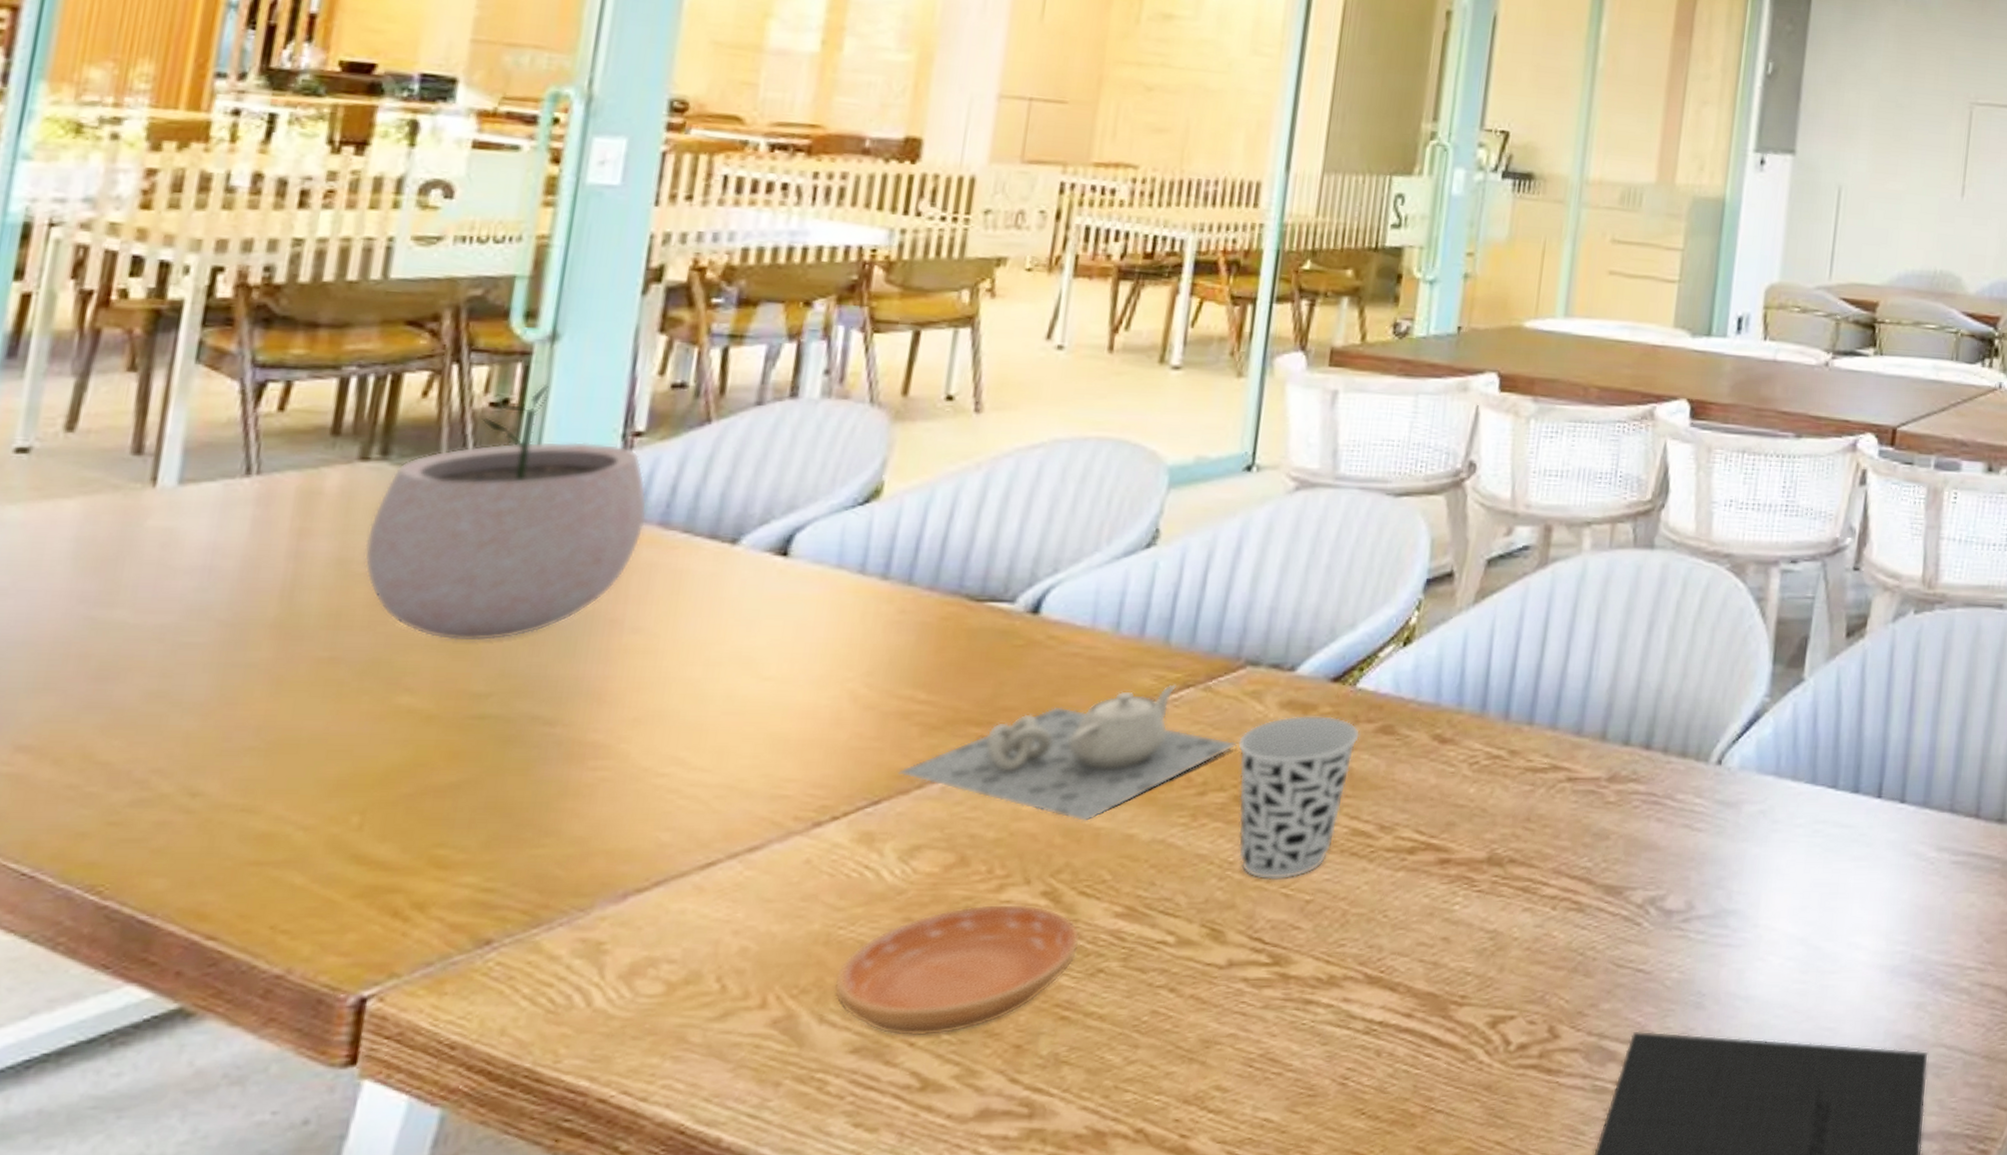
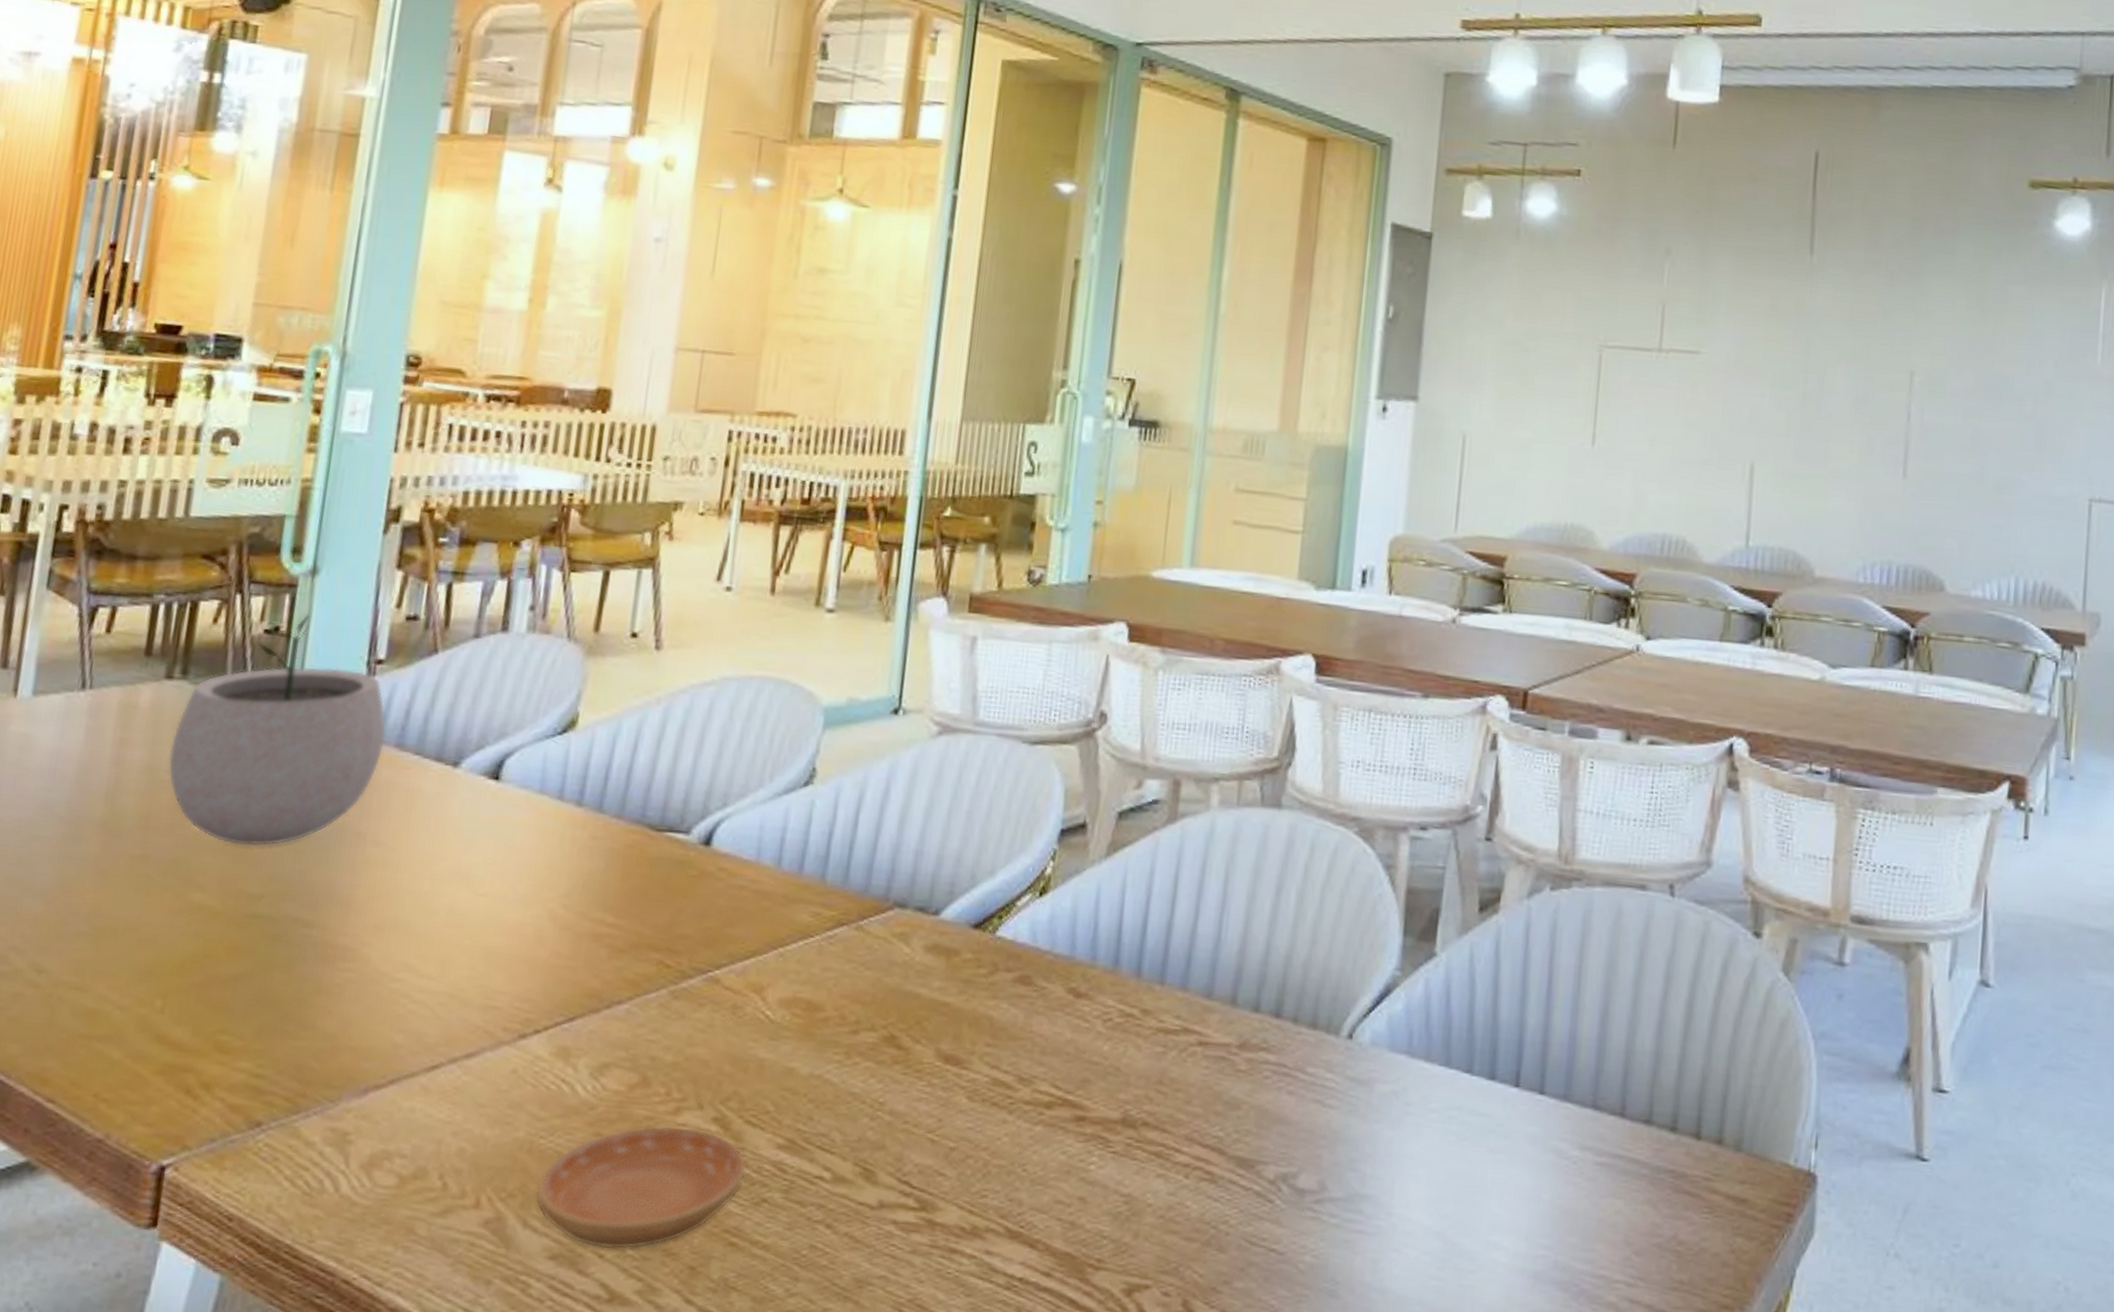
teapot: present [898,684,1239,822] -> none [590,921,888,1053]
cup: present [1237,714,1361,880] -> none [886,959,1000,1125]

